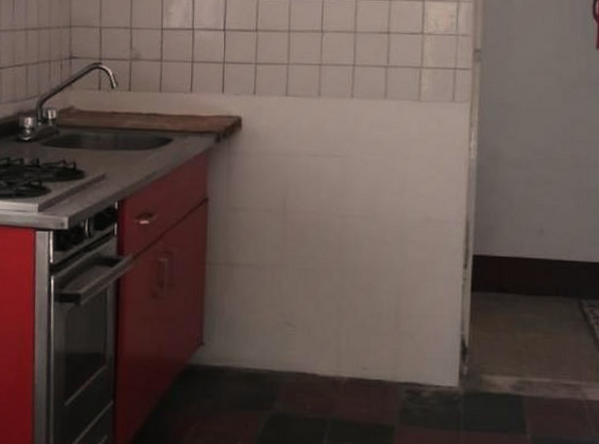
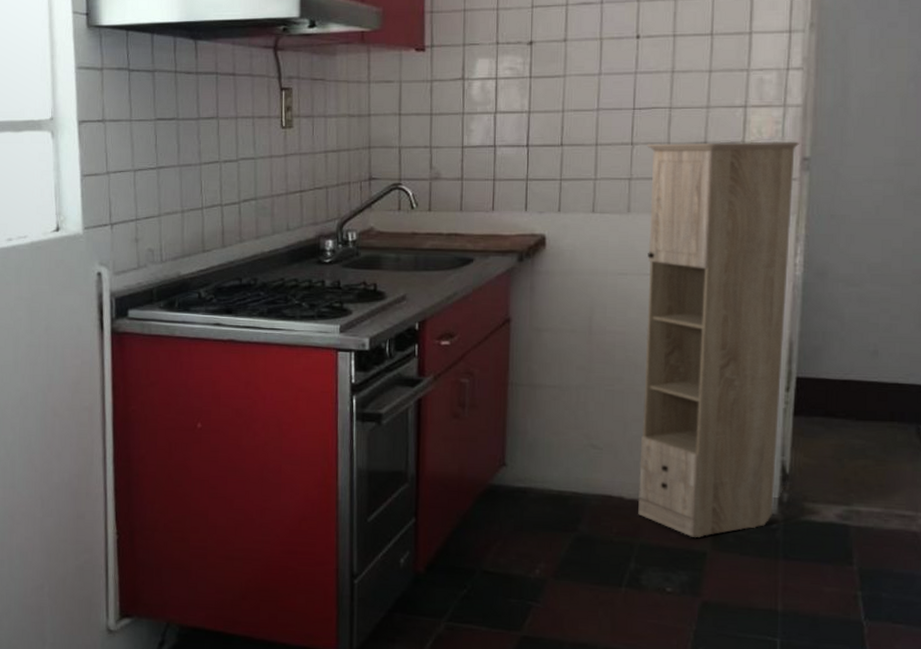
storage cabinet: none [330,31,471,412] -> present [638,141,799,538]

